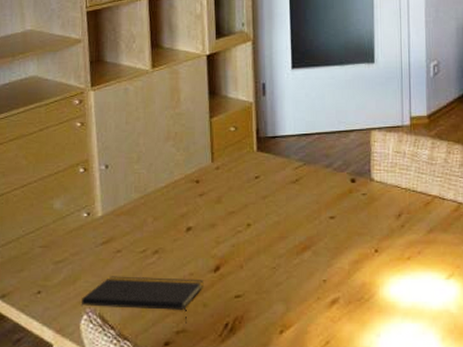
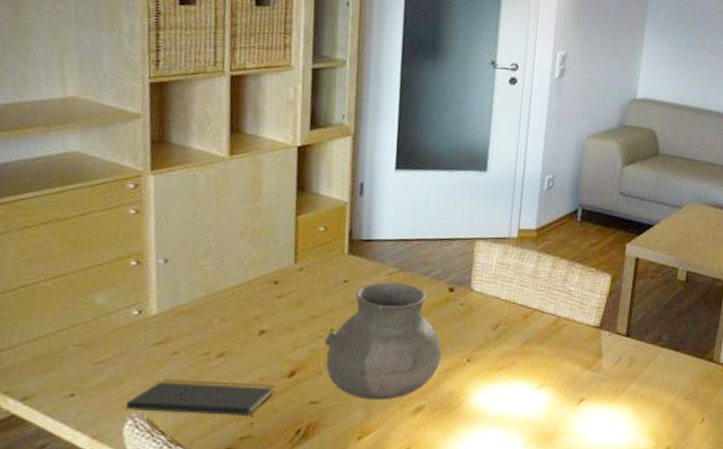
vase: none [242,177,350,293] -> present [324,282,442,400]

